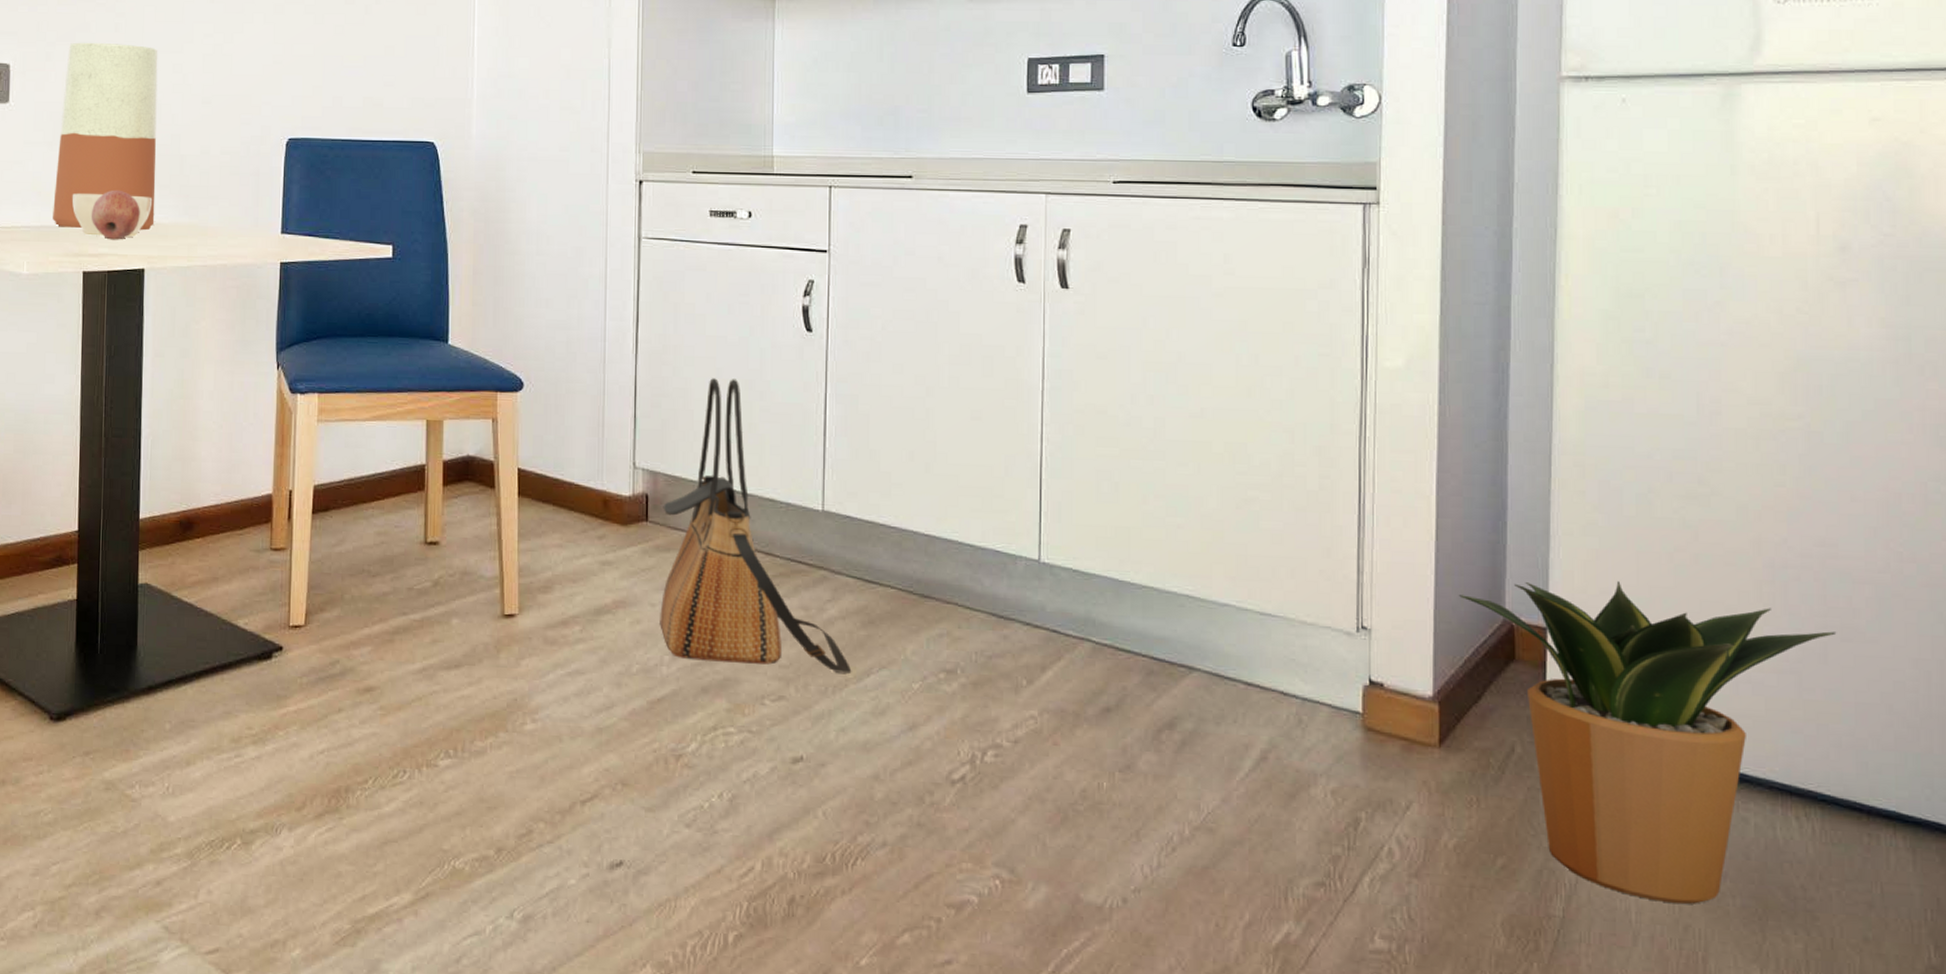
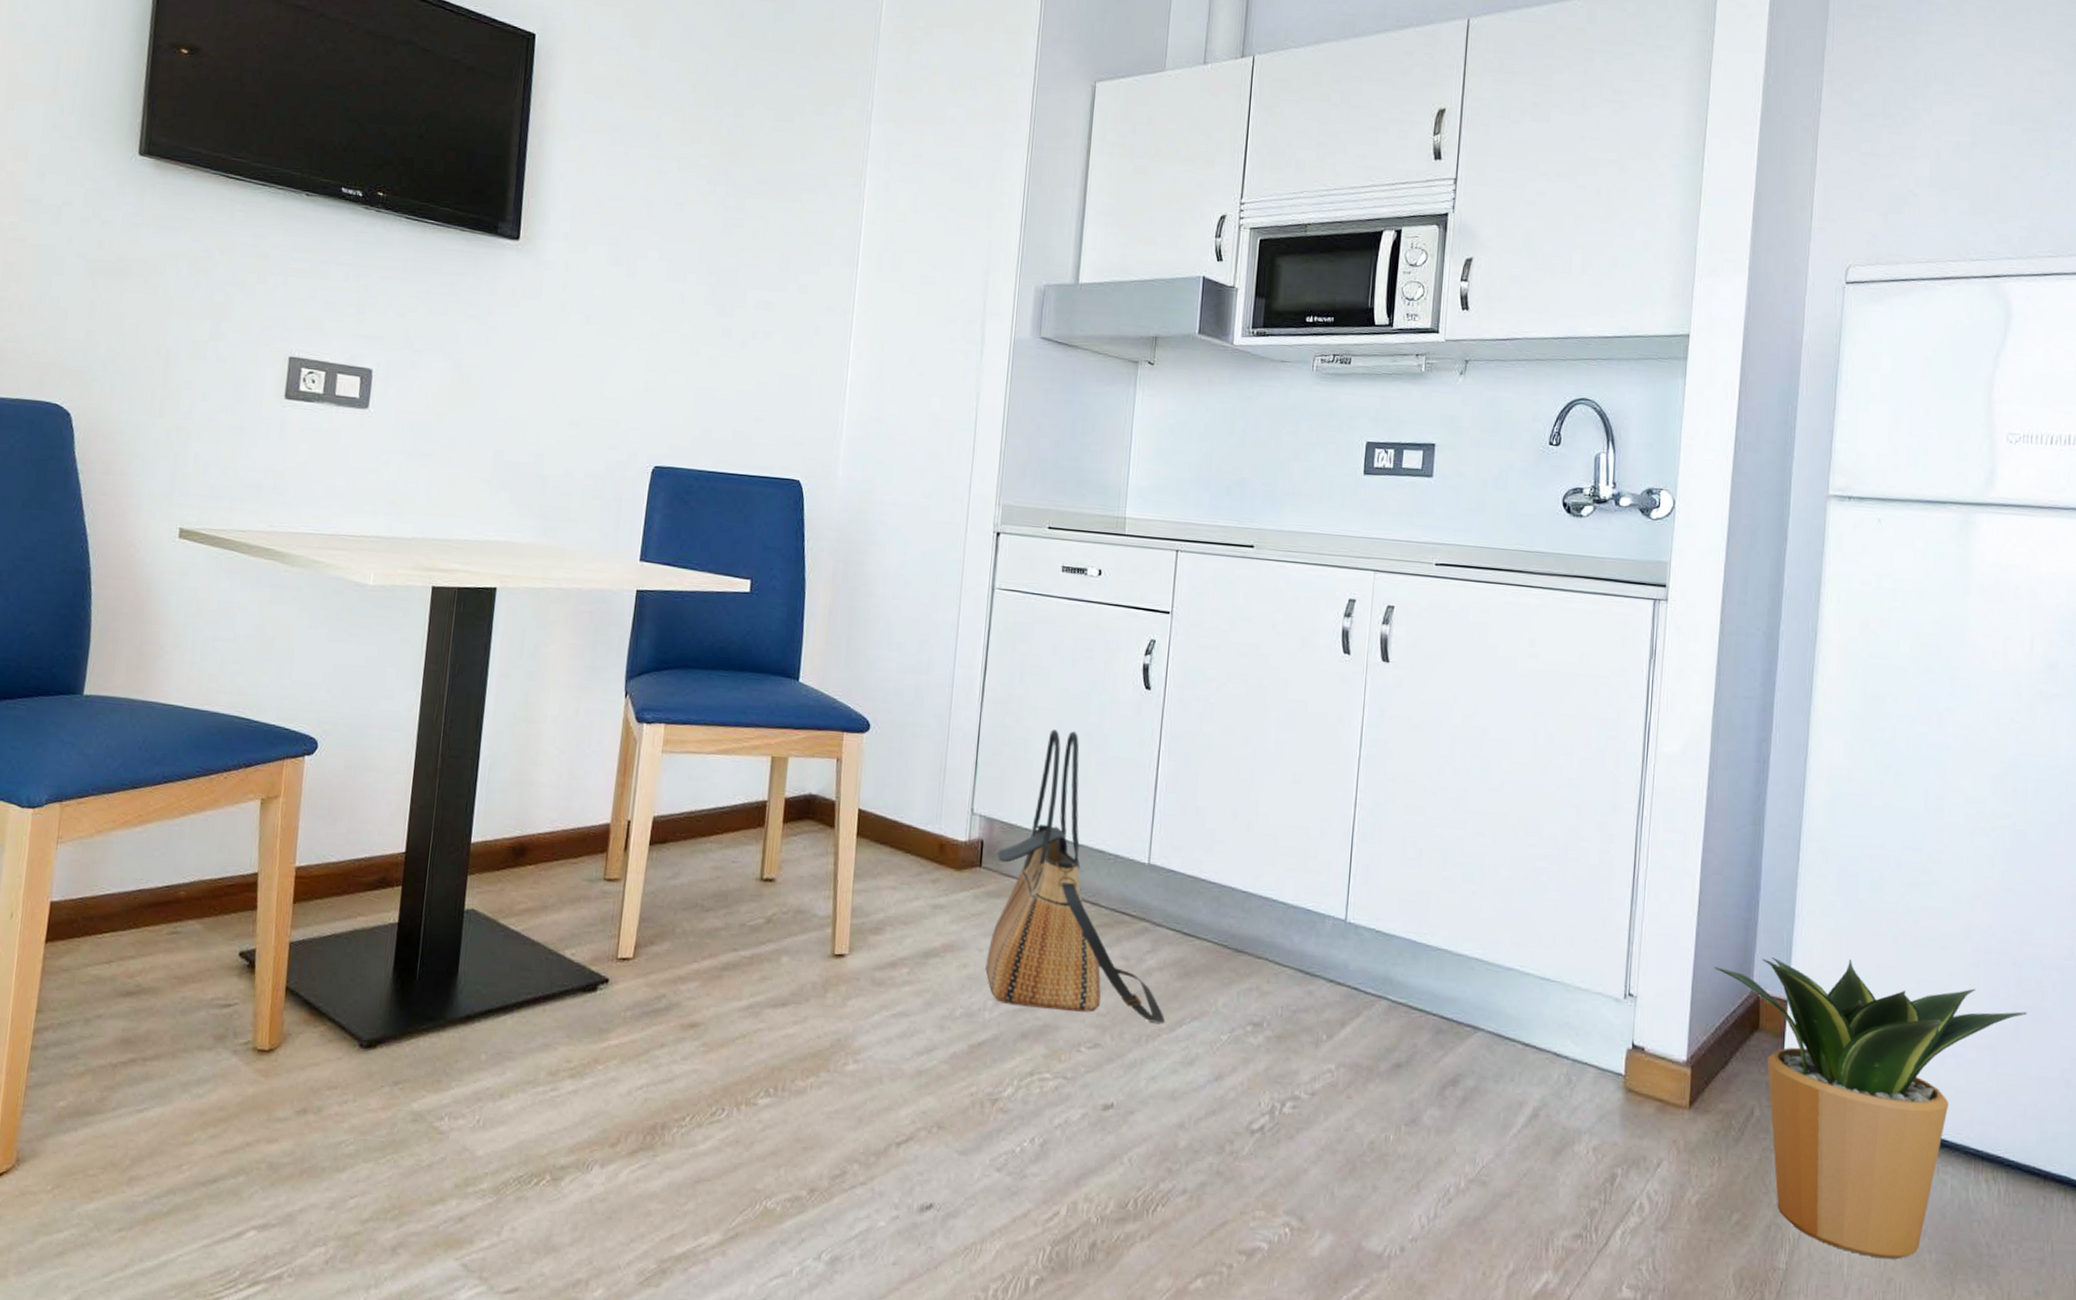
vase: present [53,42,158,231] -> none [404,352,529,549]
bowl: present [72,194,153,237] -> none [426,506,511,555]
fruit: present [91,190,140,240] -> none [445,505,497,557]

